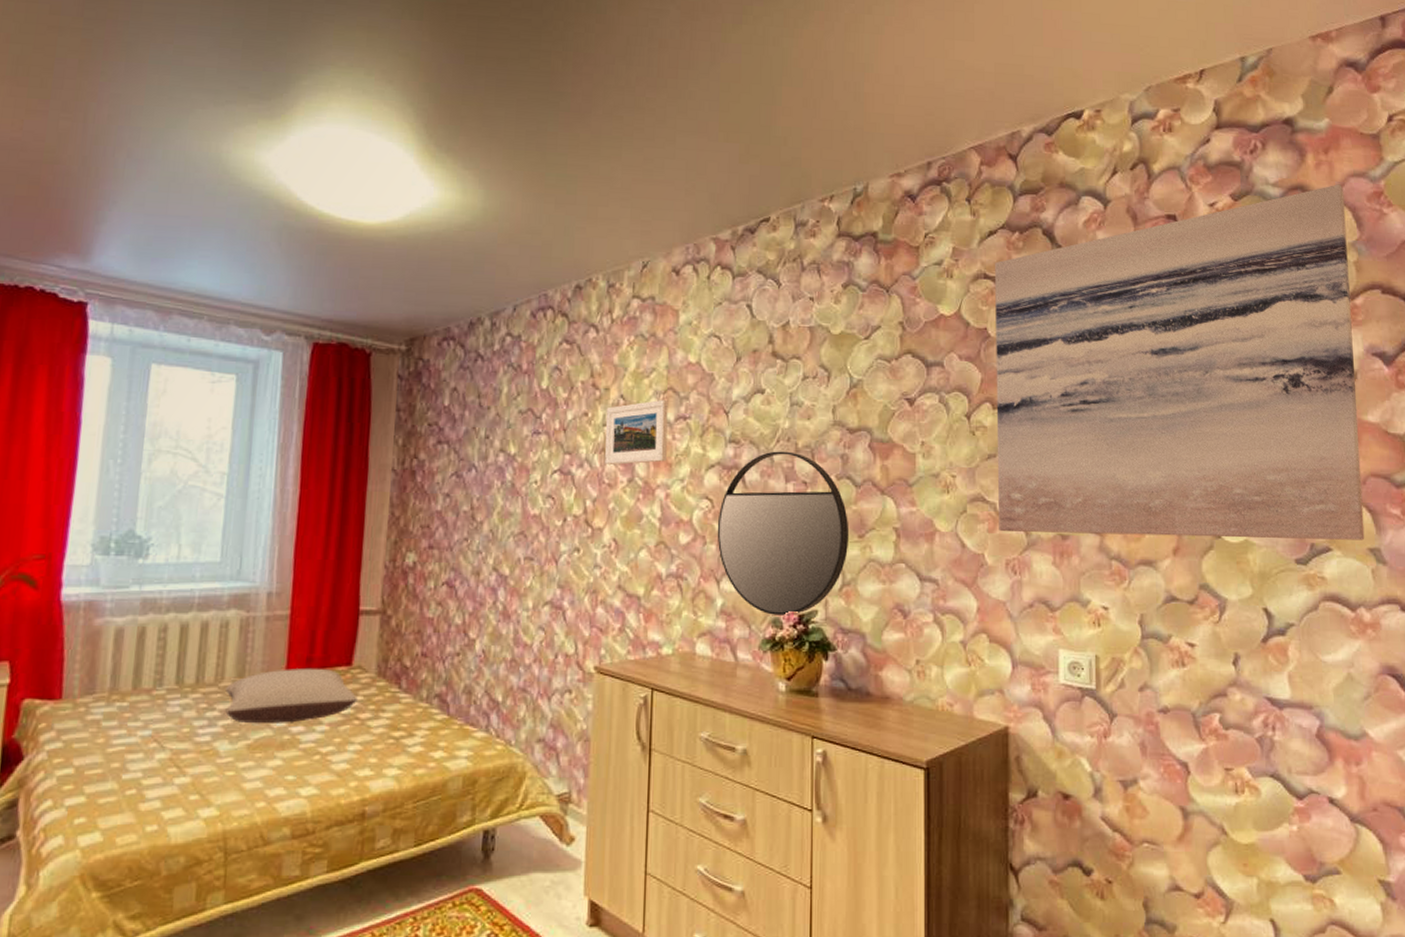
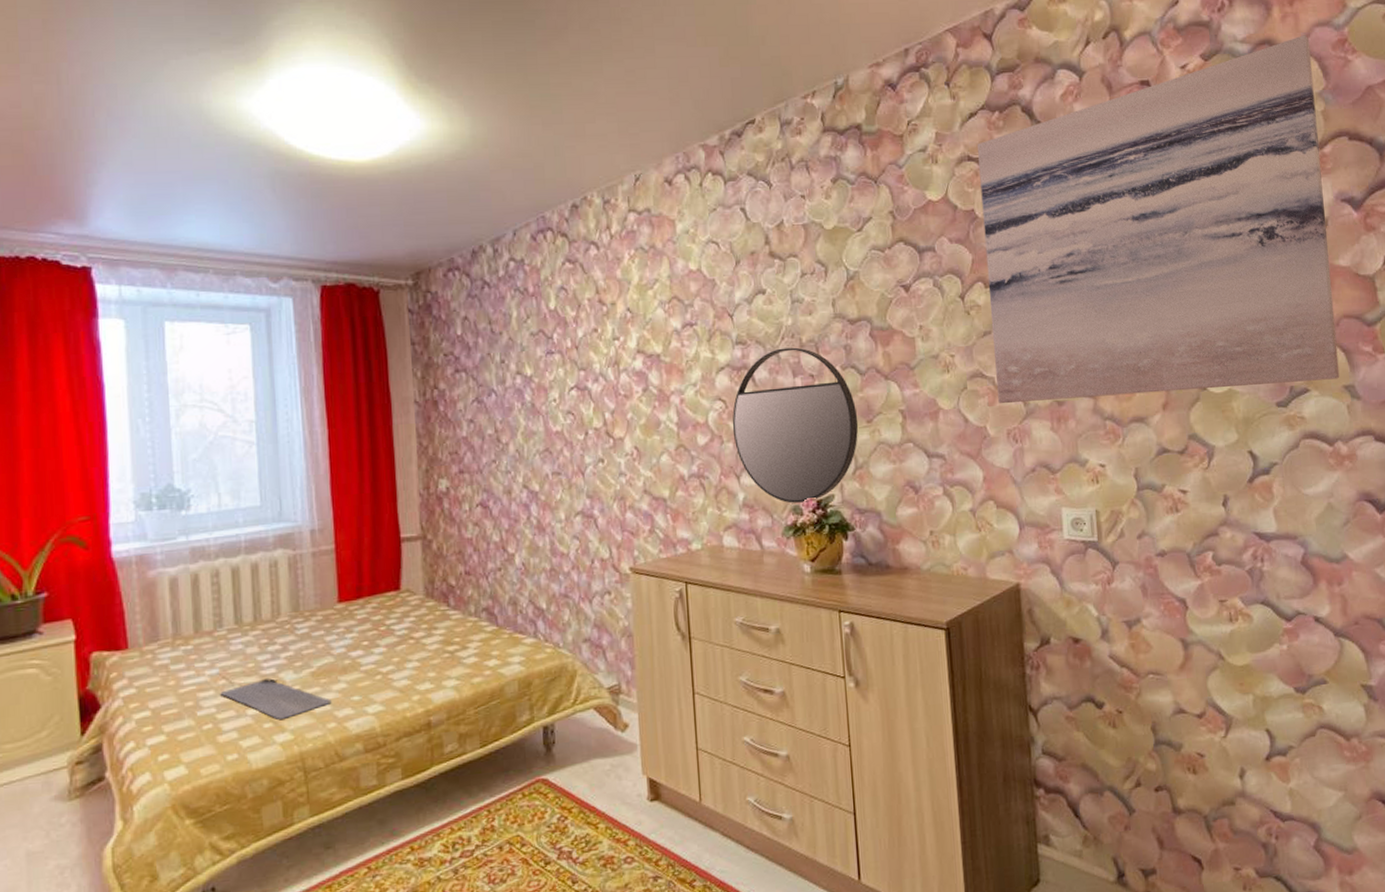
bath mat: none [149,745,264,793] -> present [220,677,332,720]
pillow: present [225,667,358,724] -> none [283,595,410,653]
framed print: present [605,399,668,466] -> none [614,308,678,378]

